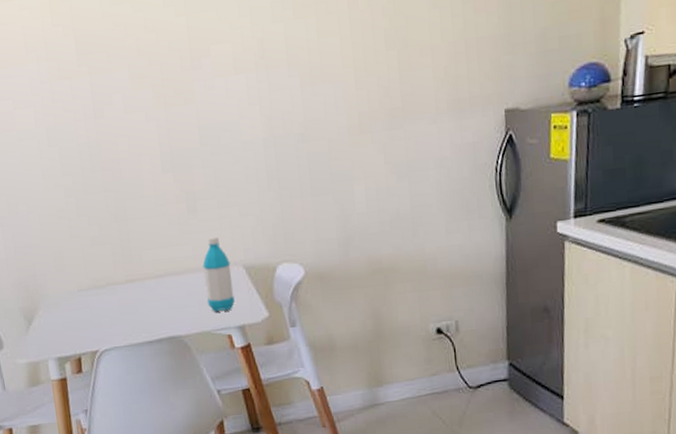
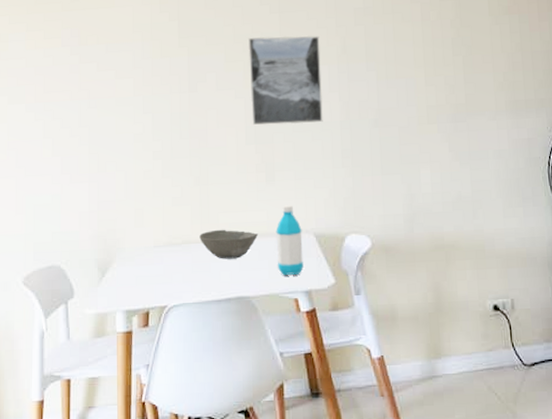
bowl: none [123,267,185,299] -> present [199,229,259,259]
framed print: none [154,39,244,151] -> present [247,35,323,126]

